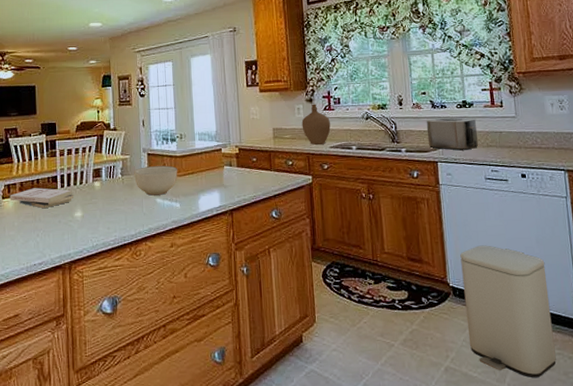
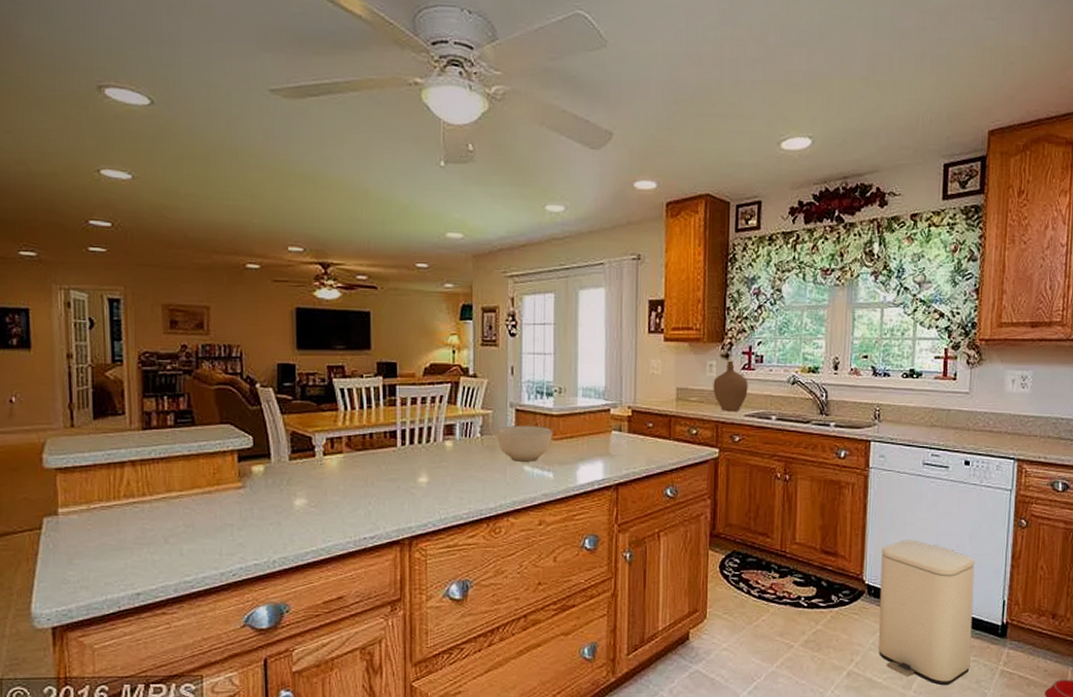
books: present [10,188,73,209] -> none [333,444,417,471]
toaster: present [426,117,479,151] -> none [862,388,922,429]

